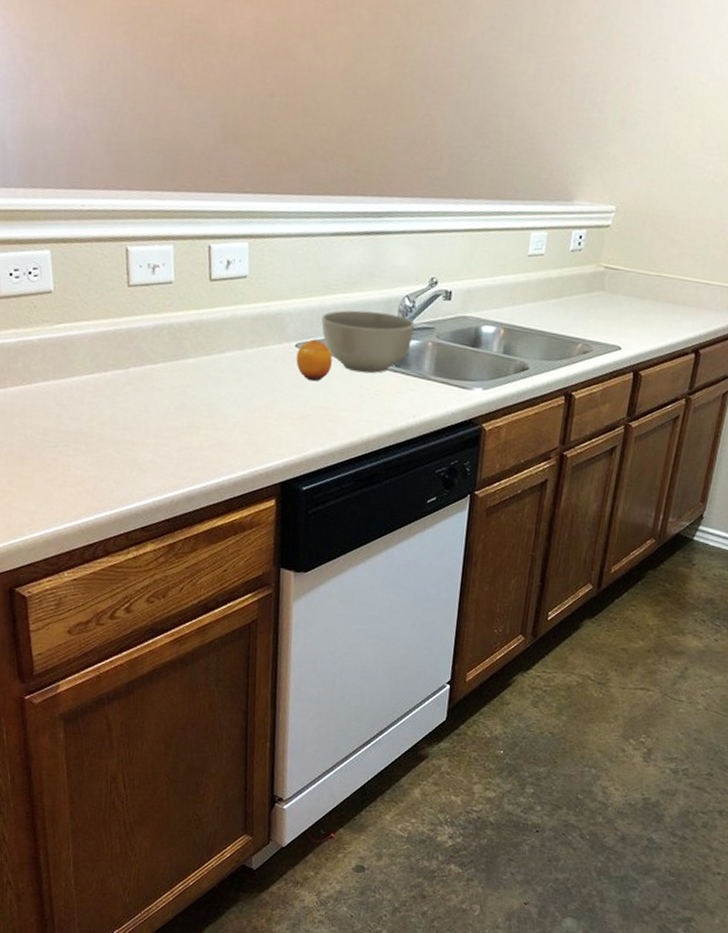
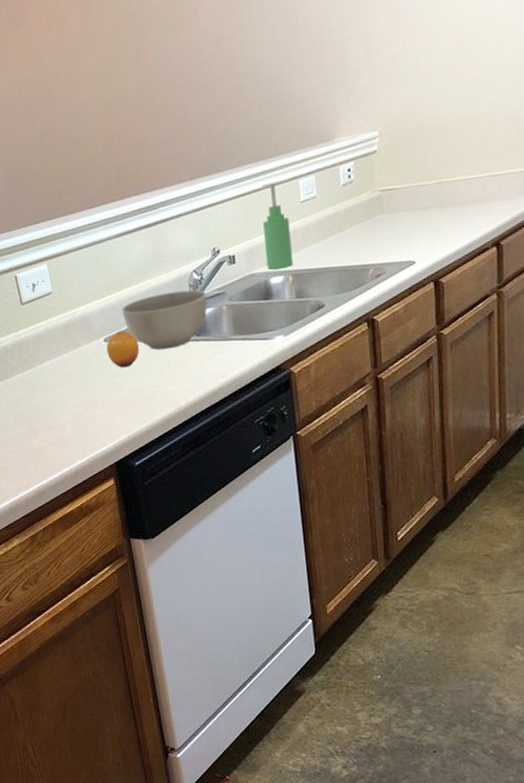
soap dispenser: none [482,225,514,319] -> present [261,181,293,270]

